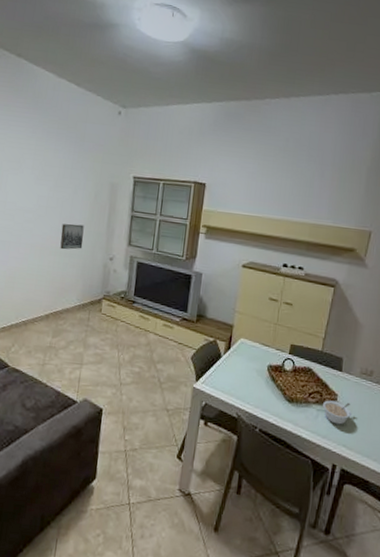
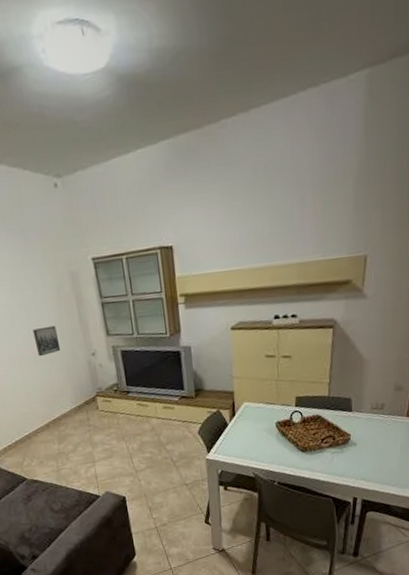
legume: present [323,400,351,425] -> none [337,439,366,462]

